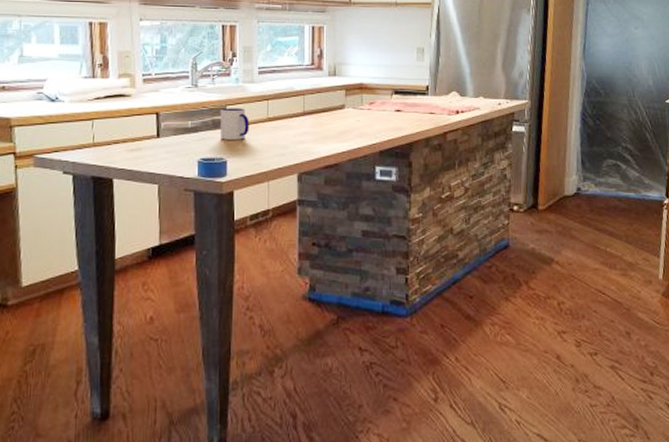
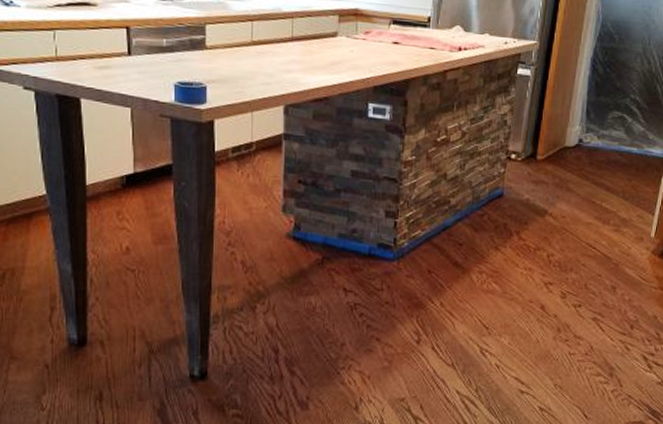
mug: present [219,108,250,140] -> none [198,26,232,64]

